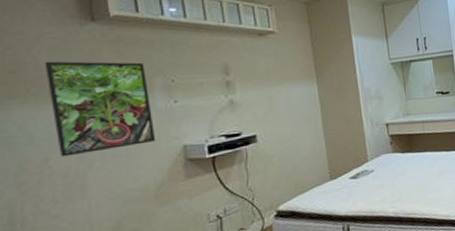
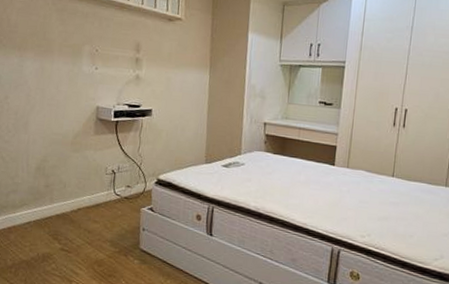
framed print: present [44,61,156,157] -> none [13,20,79,99]

